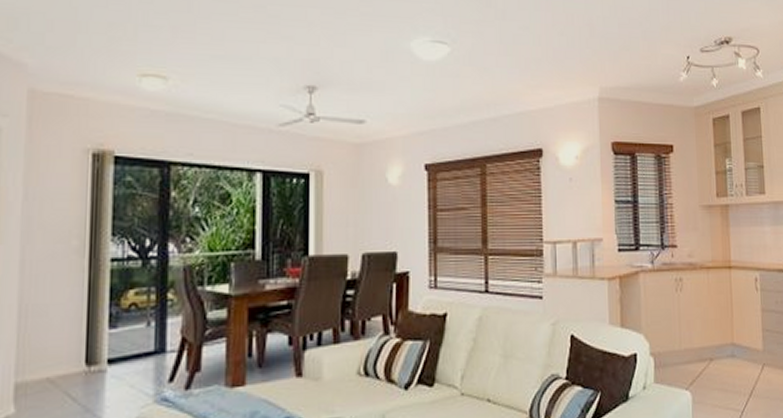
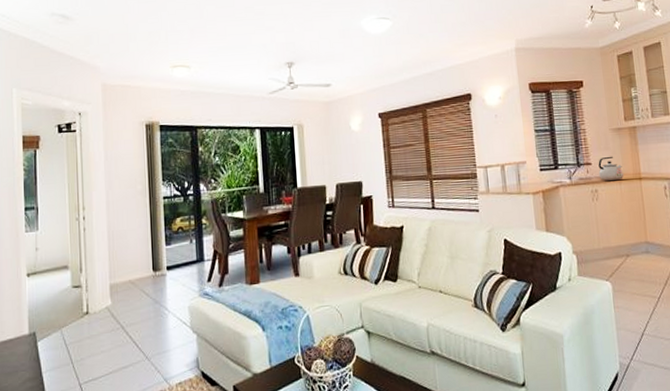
kettle: none [684,238,713,269] -> present [598,156,624,182]

